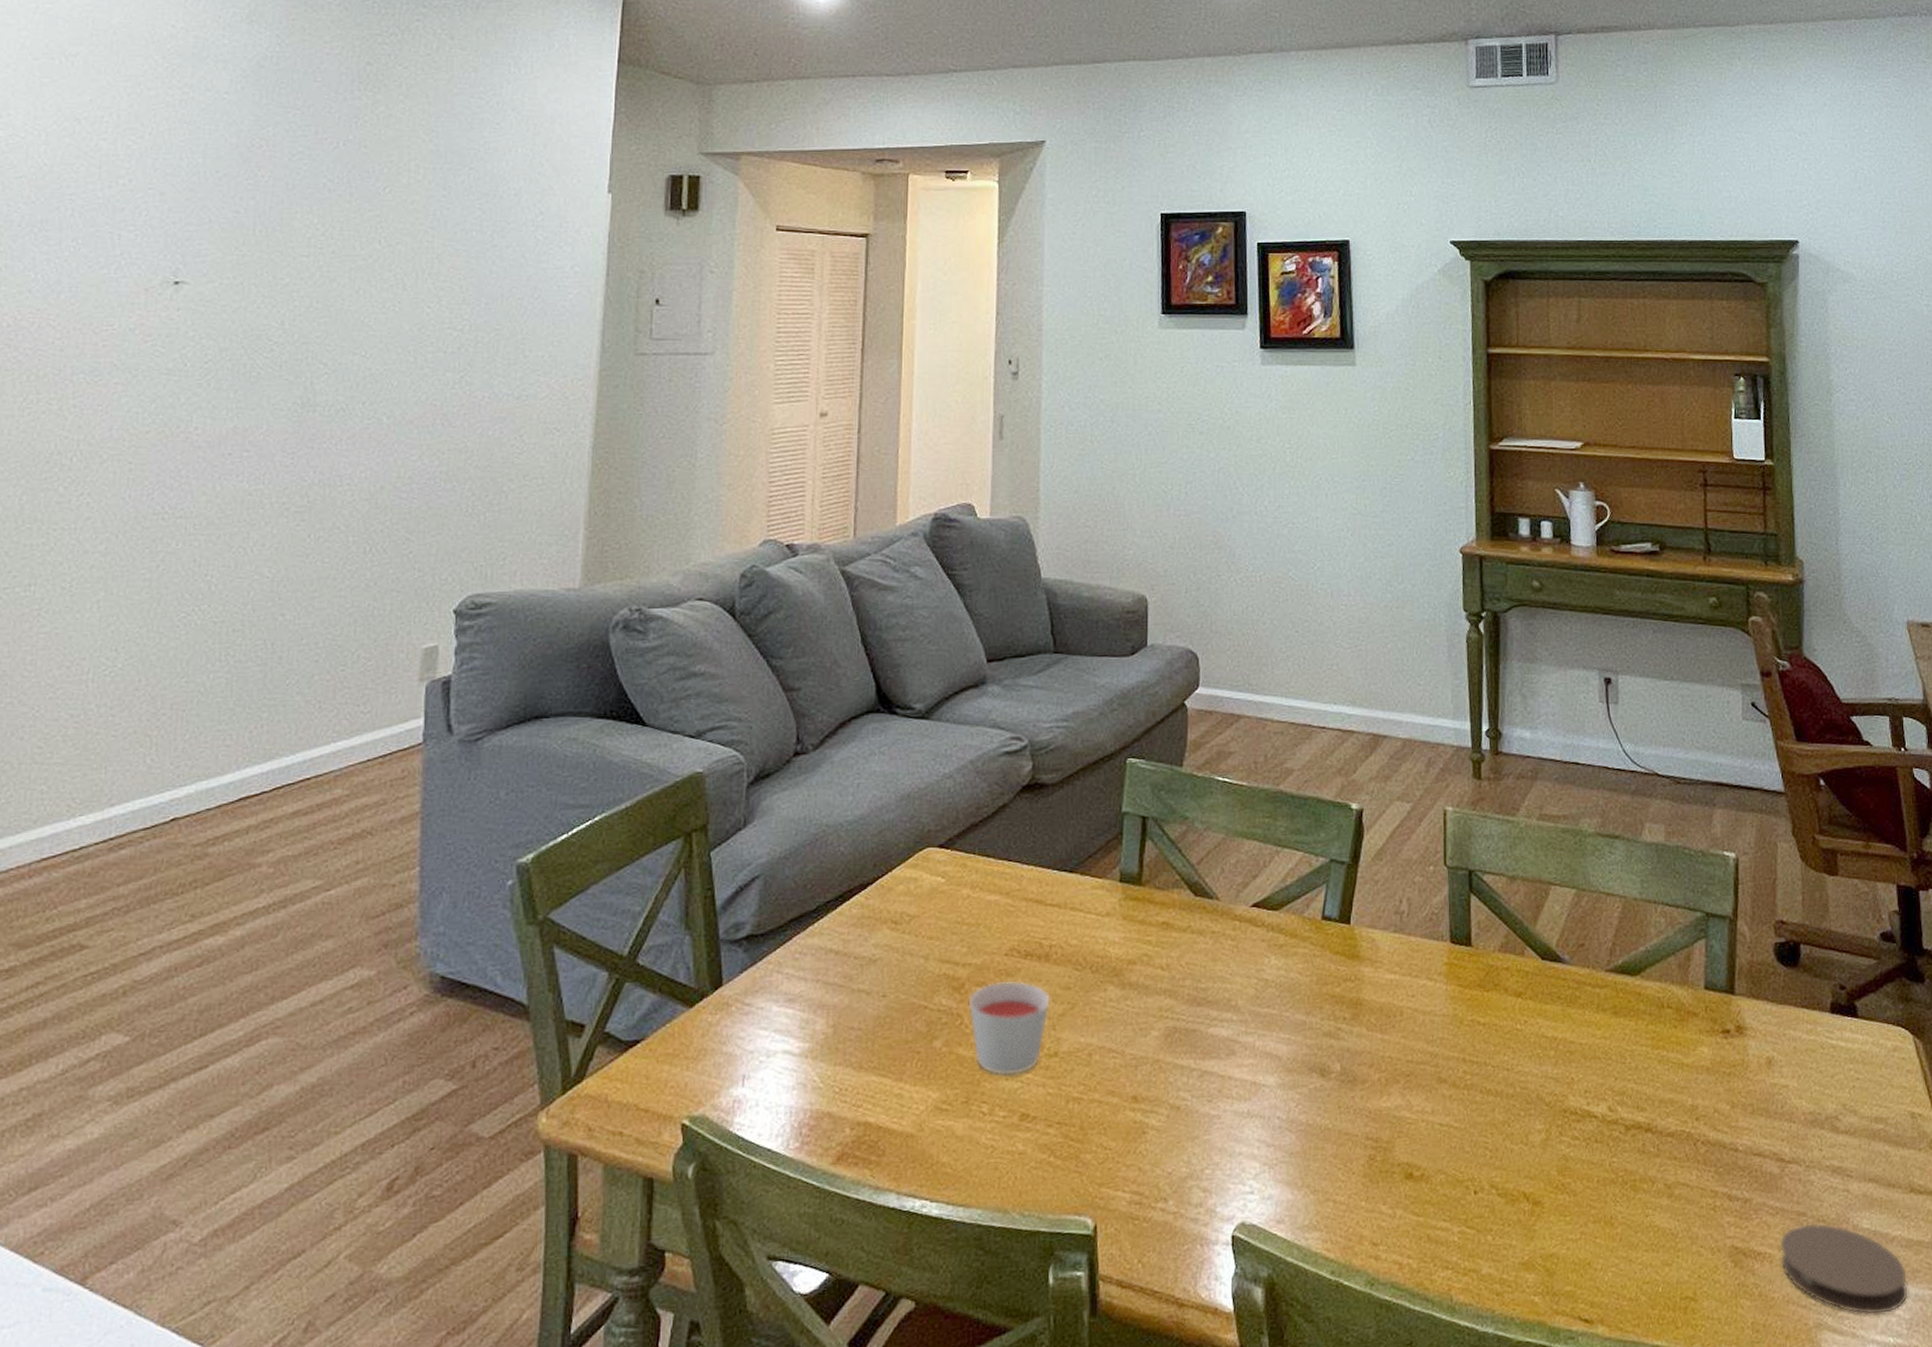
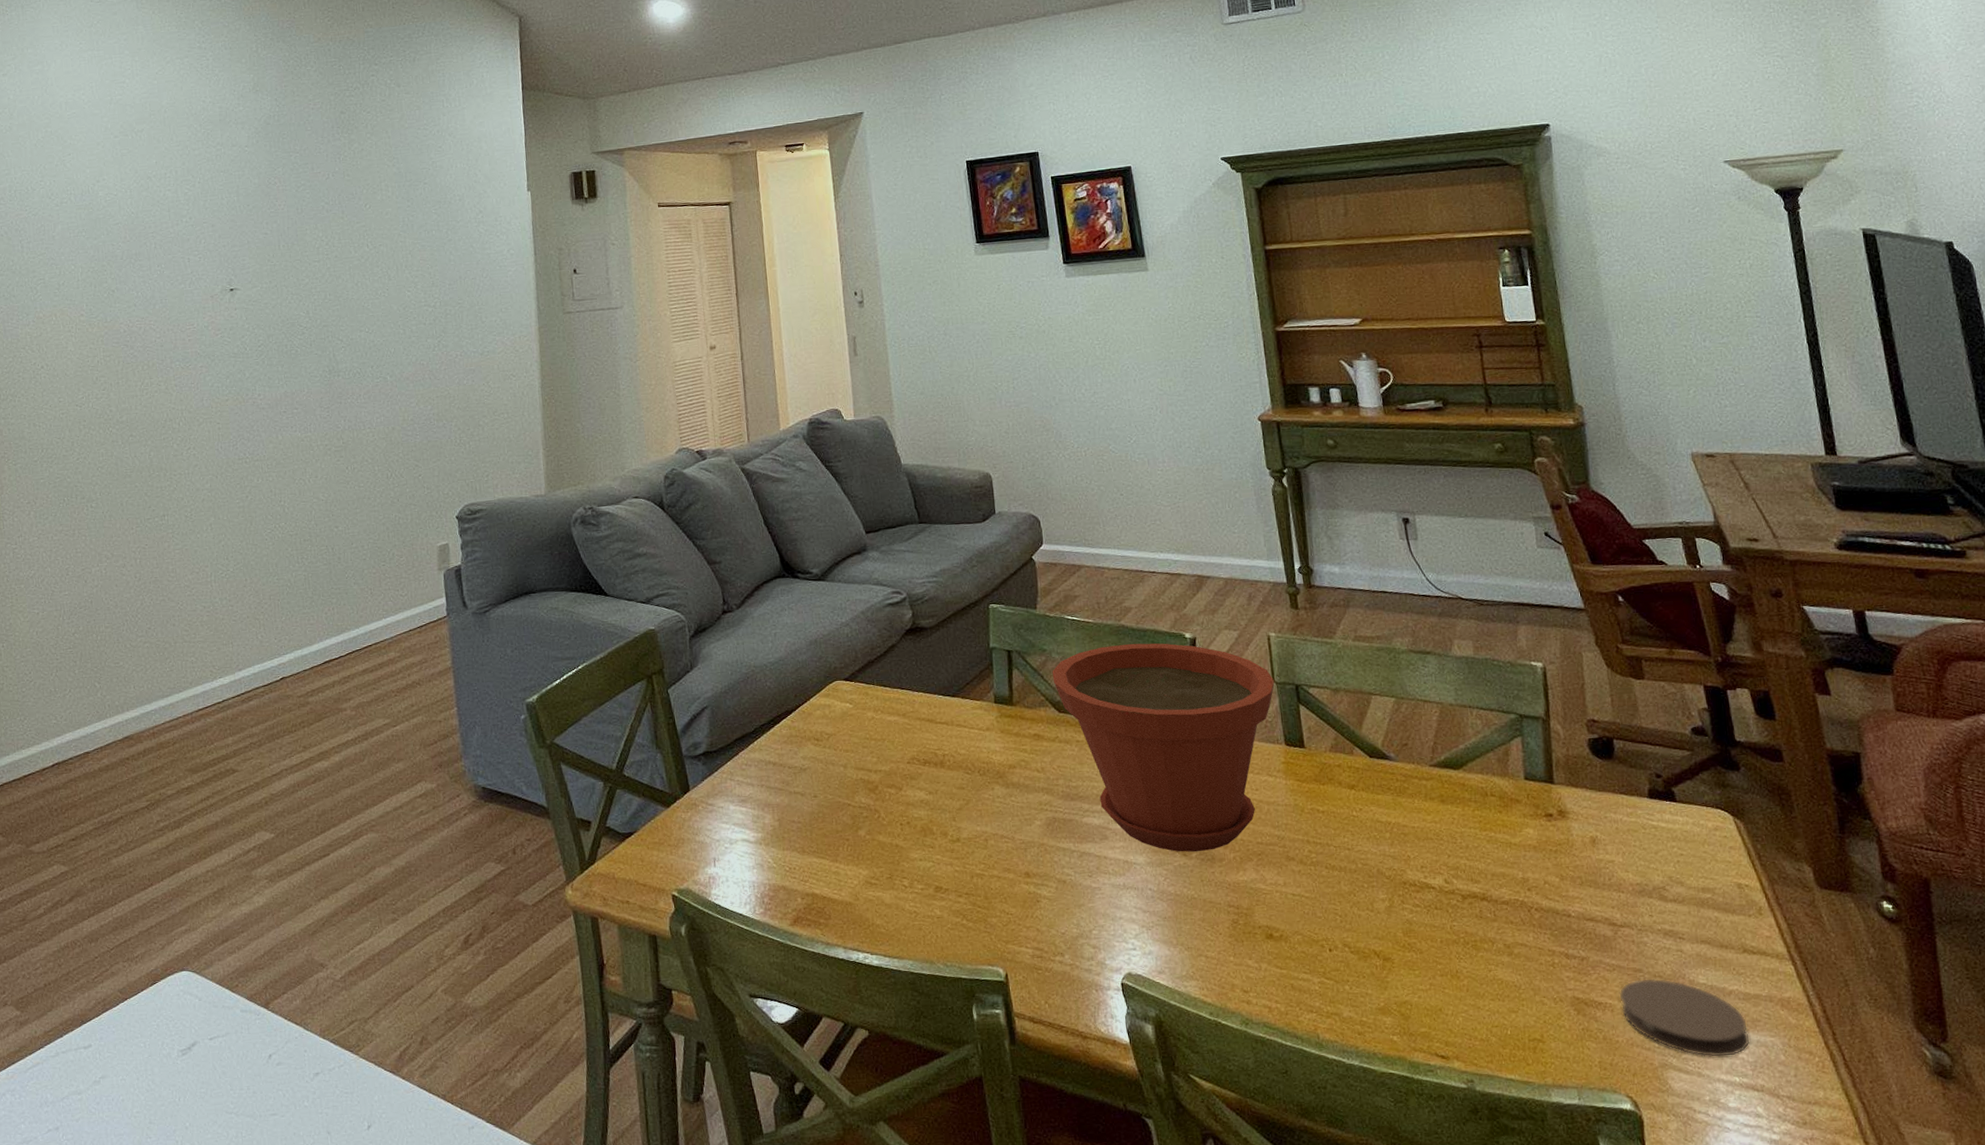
candle: present [968,981,1050,1076] -> none [882,783,949,857]
plant pot: none [1192,813,1447,1072] -> present [1052,643,1275,852]

